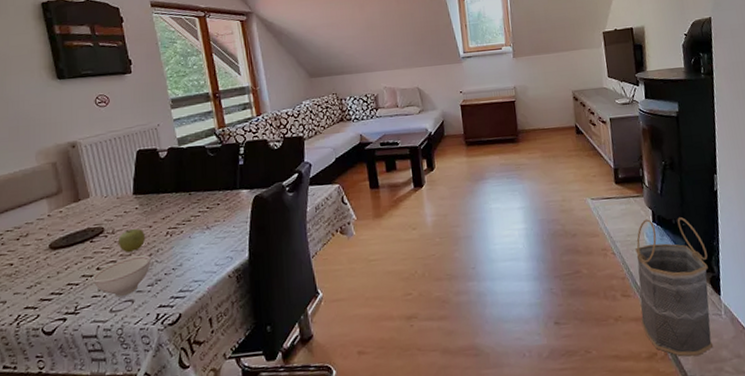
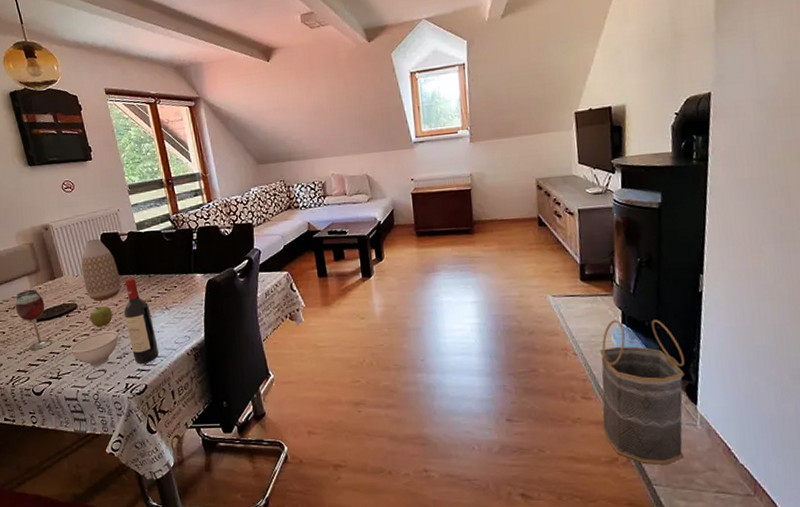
wineglass: none [28,213,71,284] -> present [15,289,52,351]
vase: none [112,155,157,224] -> present [81,238,121,301]
wine bottle: none [158,197,196,291] -> present [123,278,159,364]

